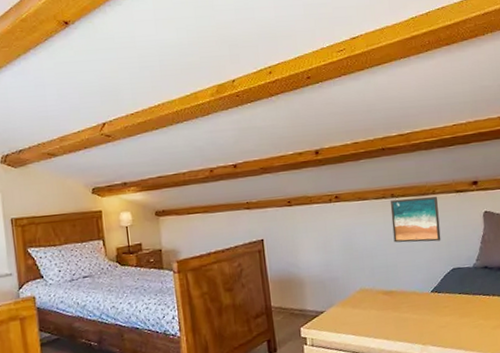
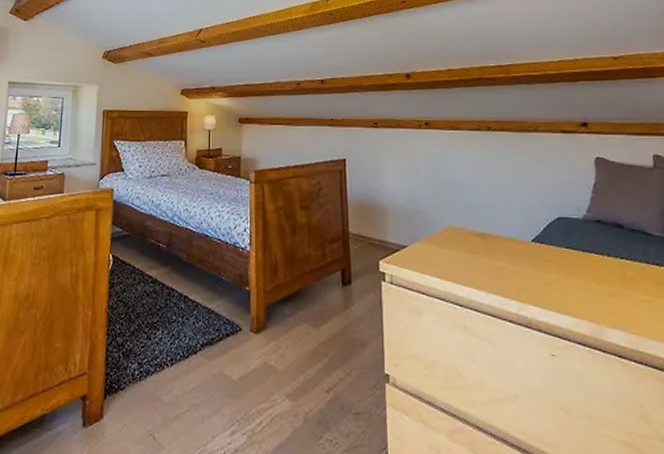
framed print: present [390,196,441,243] -> none [486,133,545,184]

